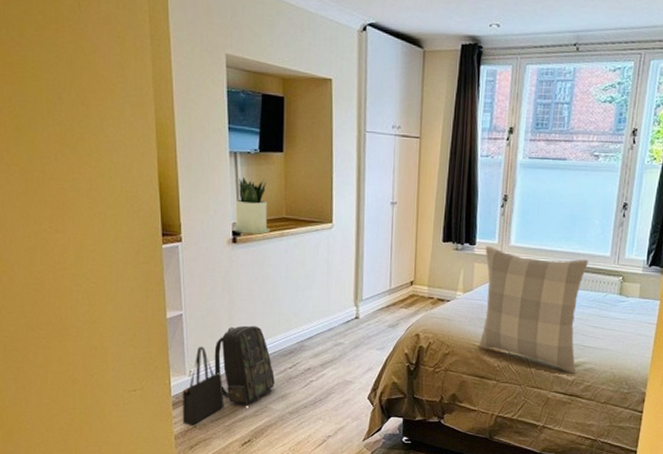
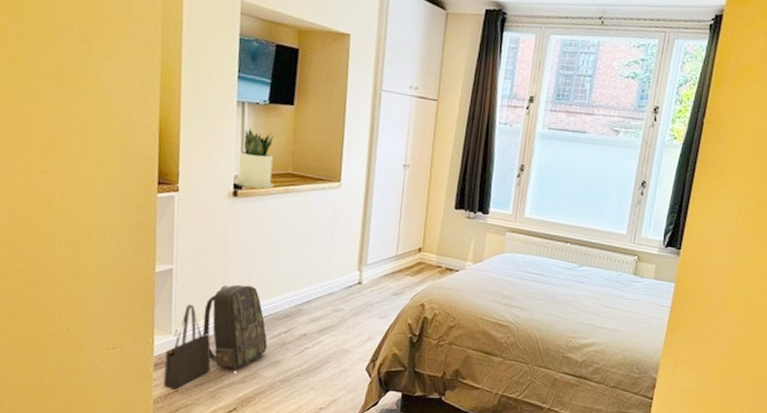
pillow: present [478,246,589,373] -> none [486,216,604,354]

